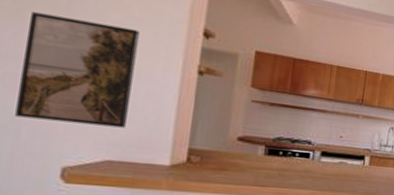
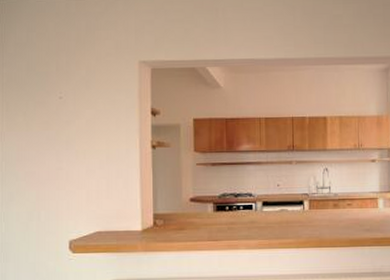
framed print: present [15,12,140,128] -> none [35,120,106,205]

